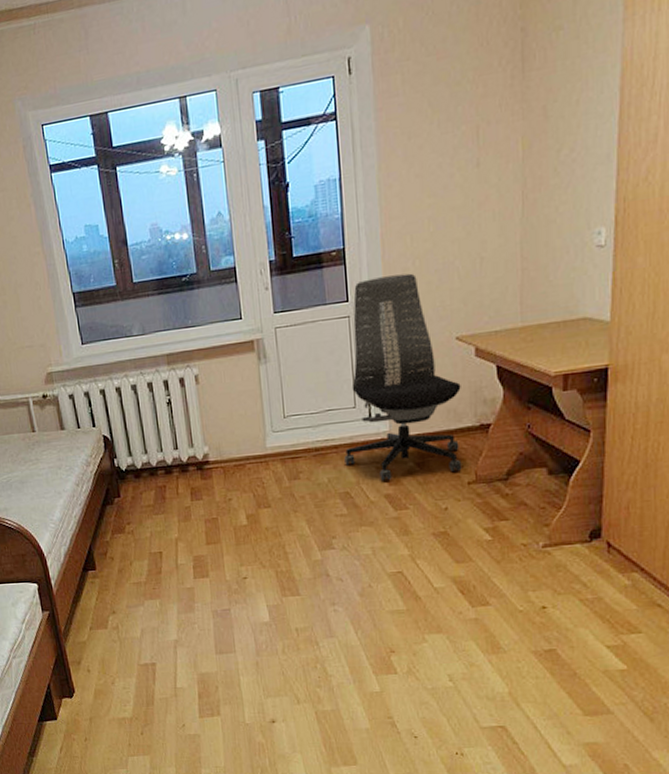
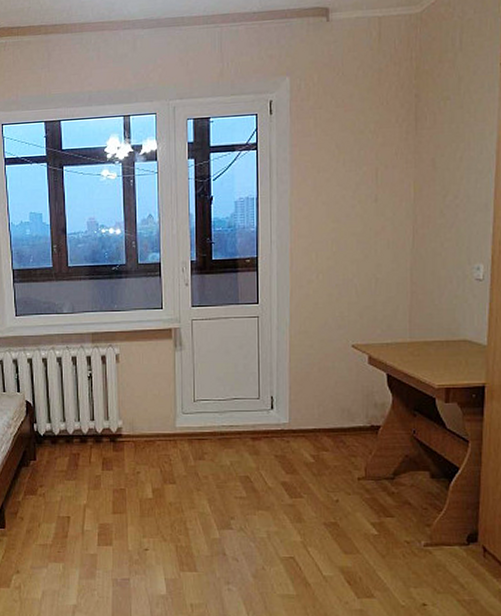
office chair: present [344,273,462,481] -> none [247,285,355,469]

